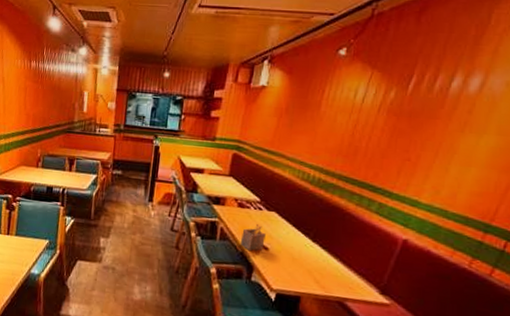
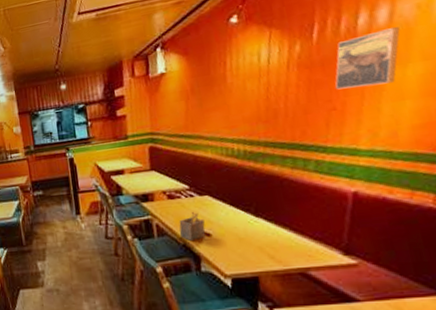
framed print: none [414,97,486,149] -> present [335,27,400,90]

